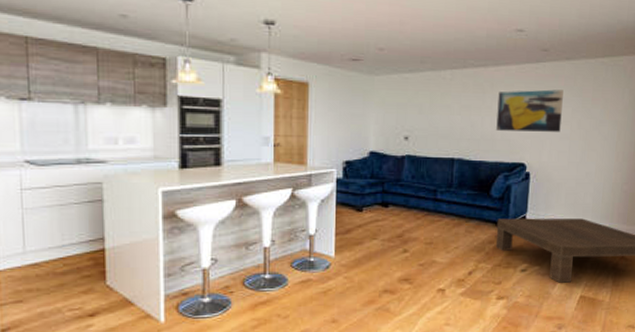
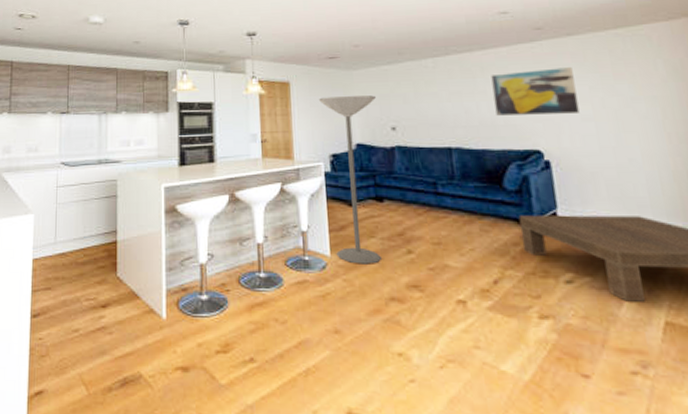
floor lamp: none [338,101,394,263] -> present [319,95,383,264]

